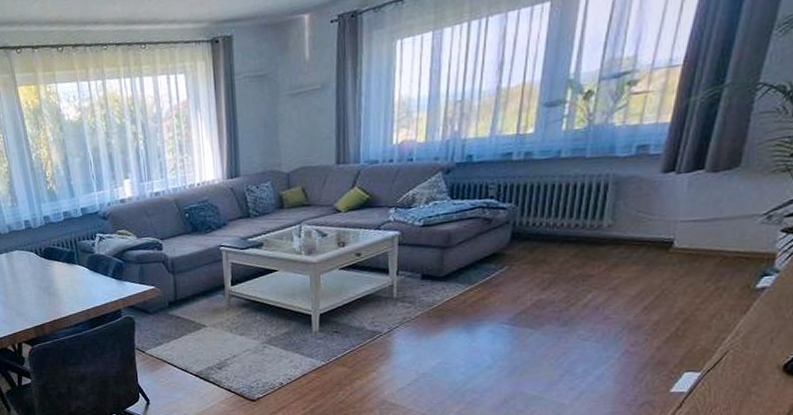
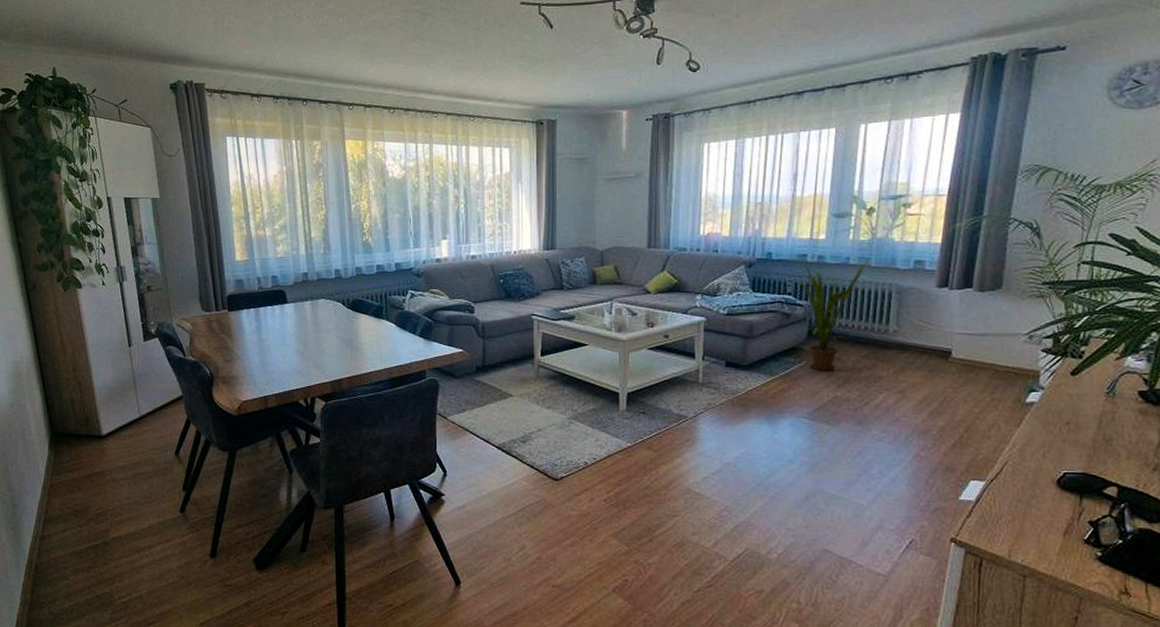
house plant: none [495,151,584,275] -> present [792,258,870,371]

